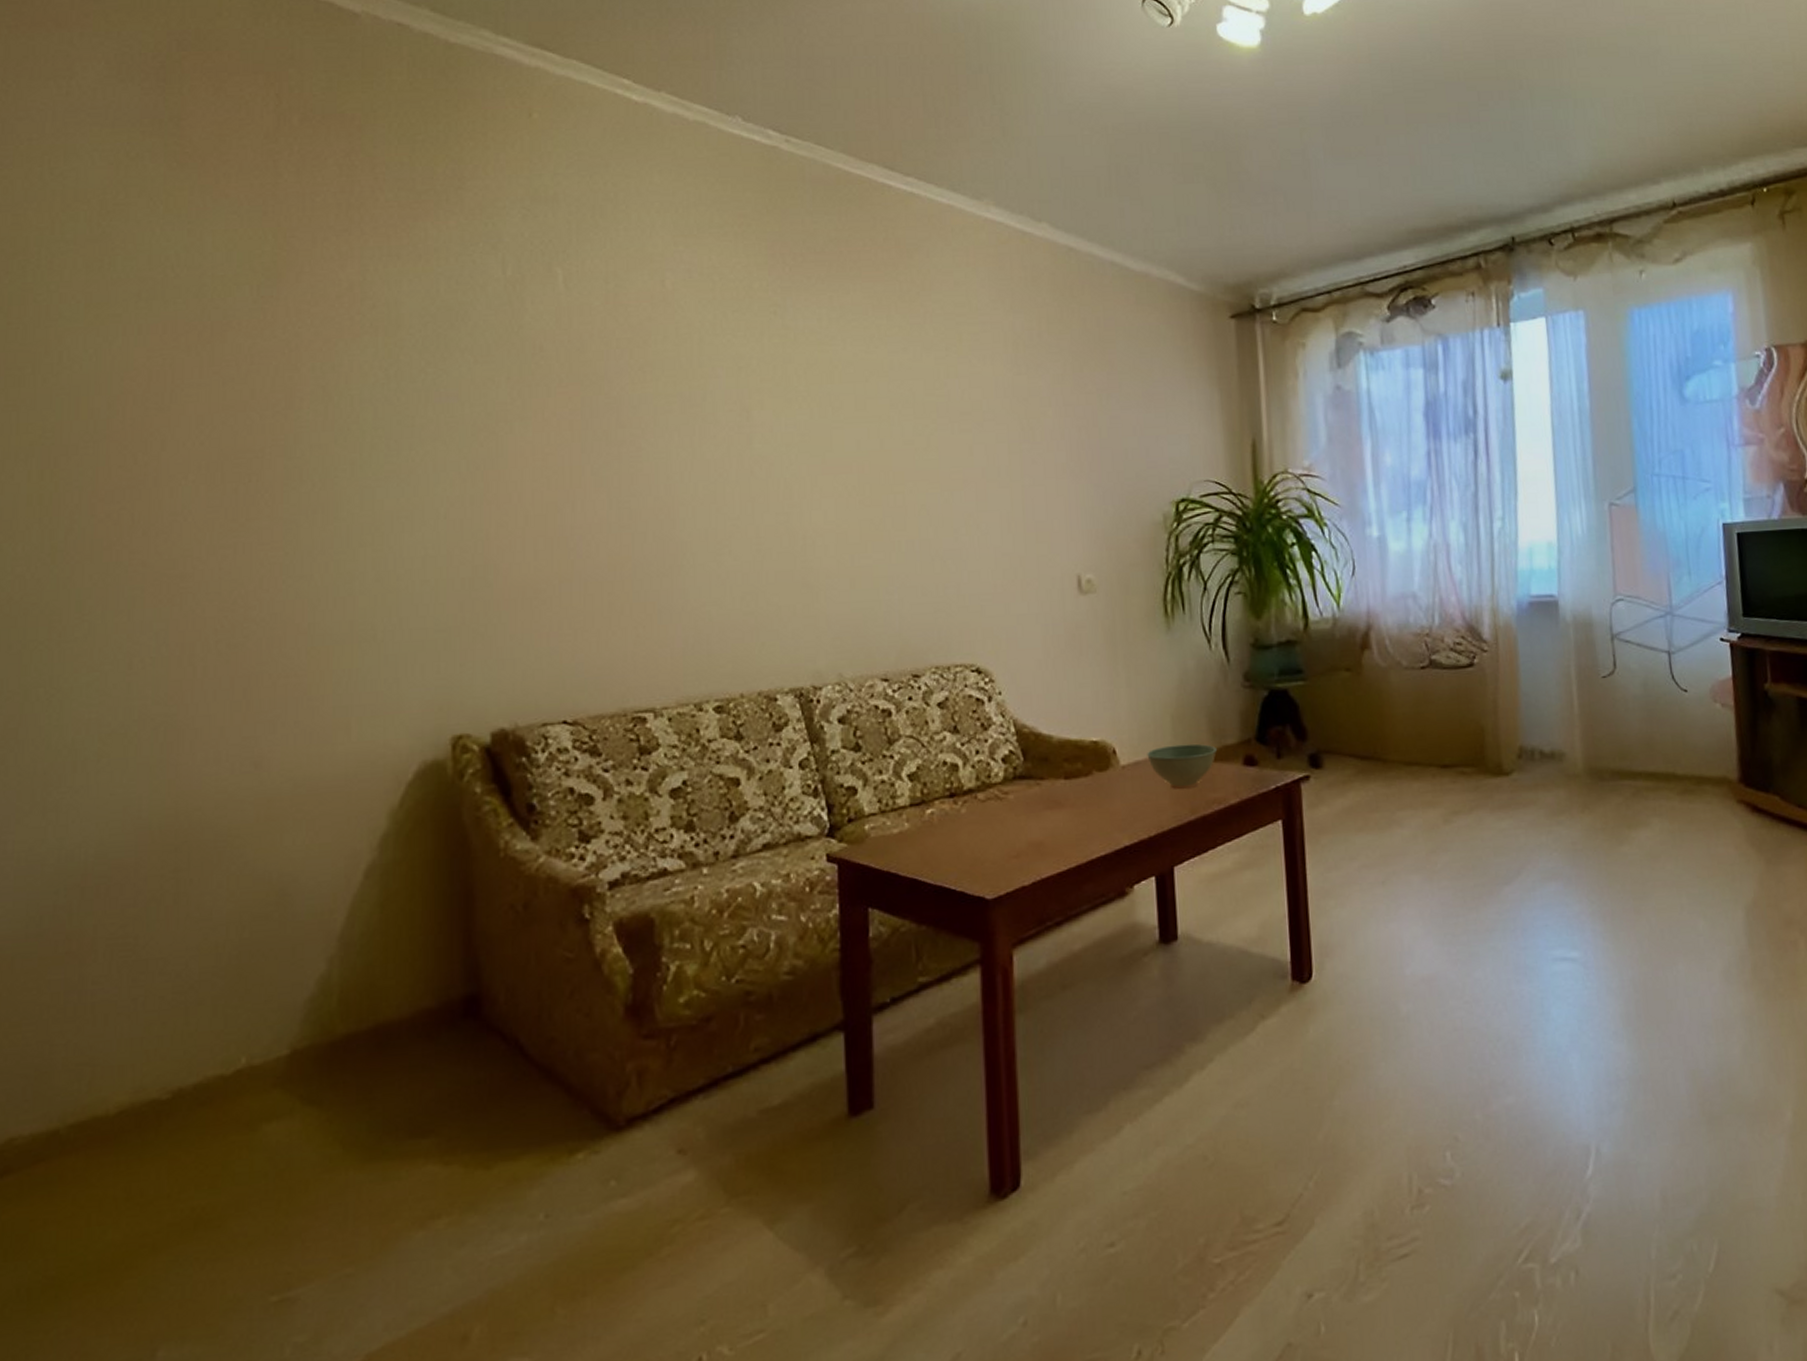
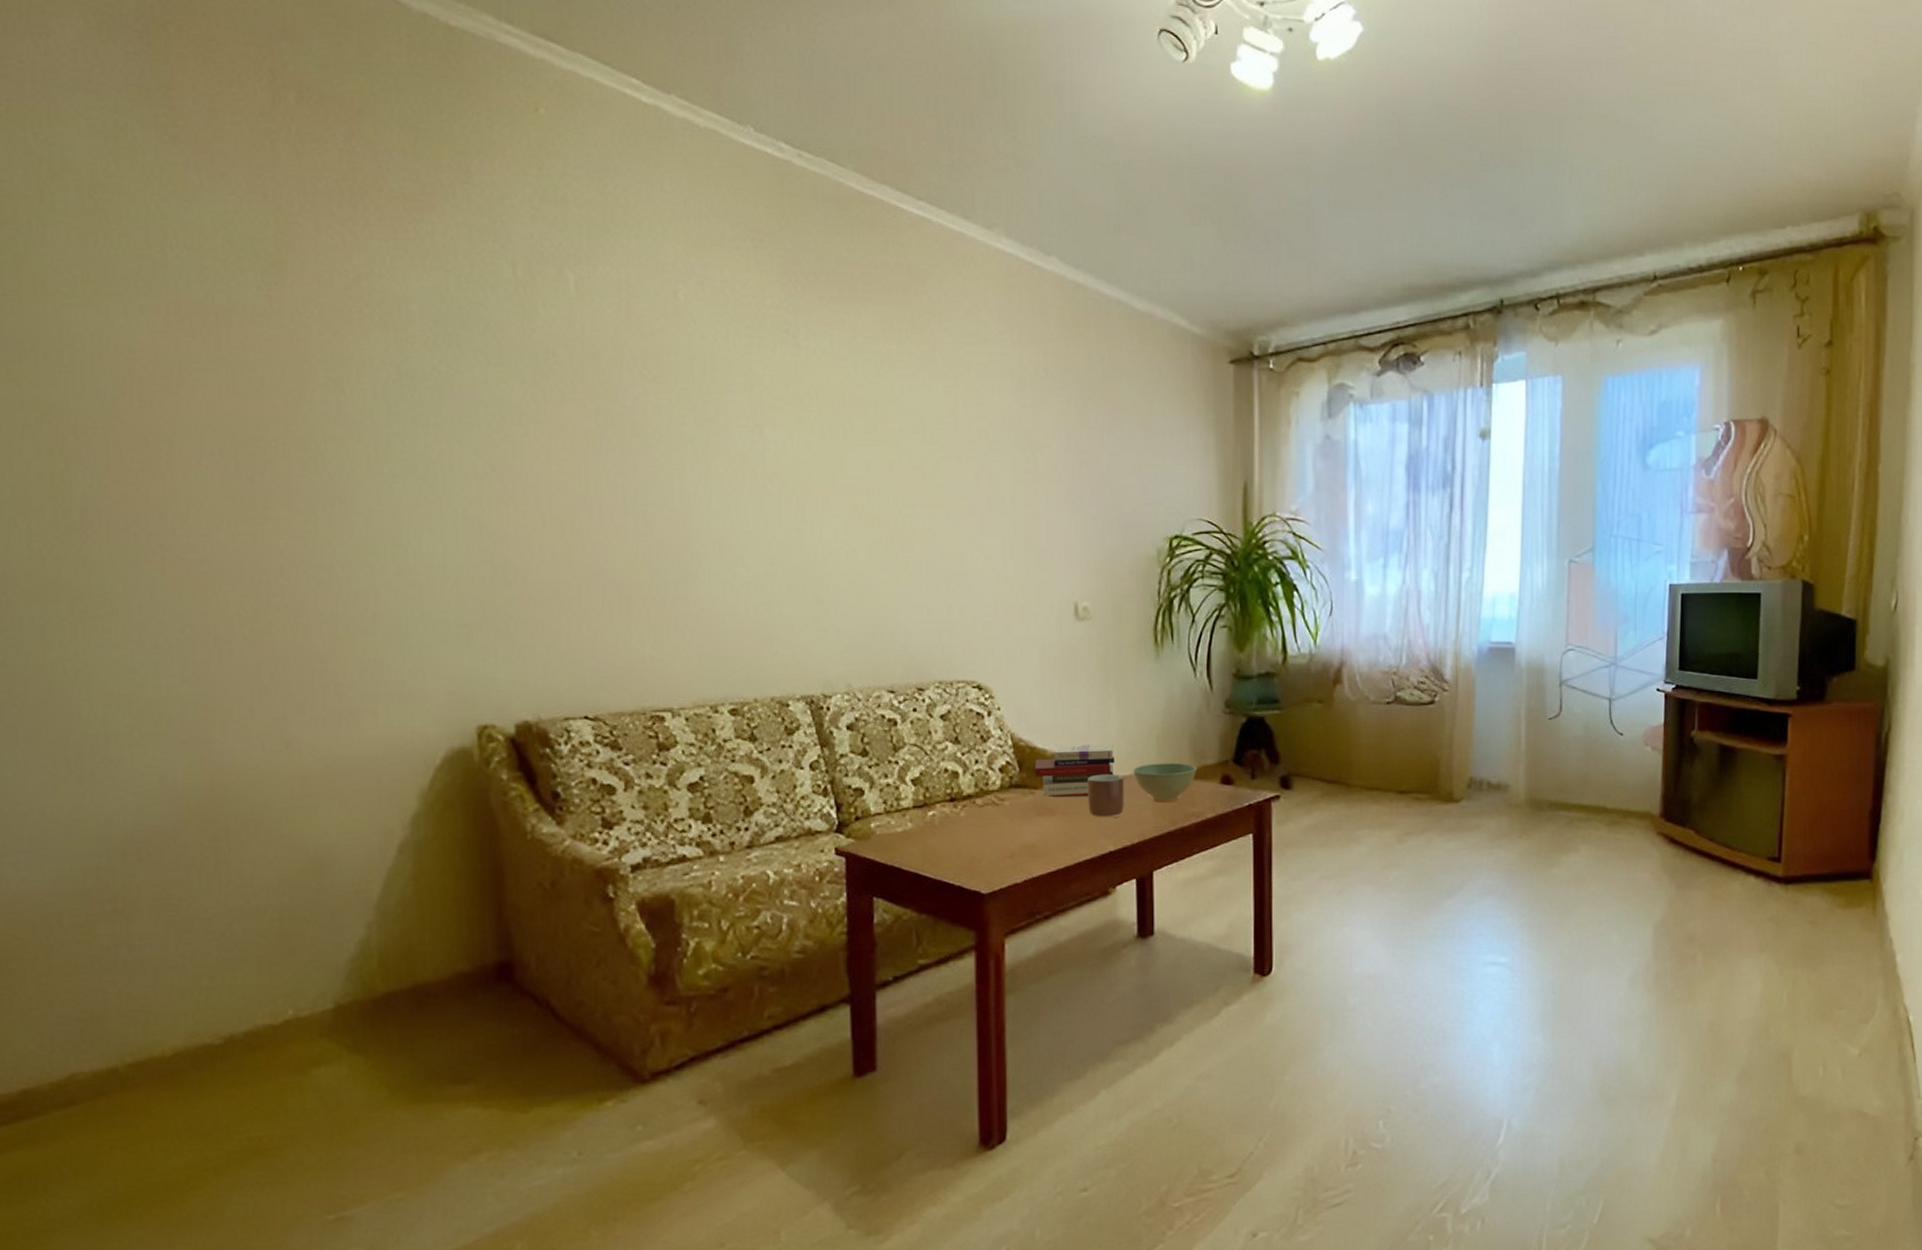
books: none [1040,726,1128,788] -> present [1034,744,1115,797]
mug: none [1098,759,1139,810] -> present [1088,773,1125,819]

